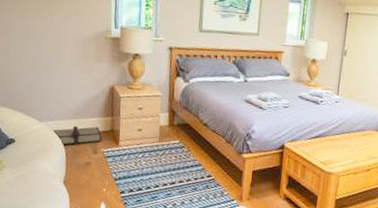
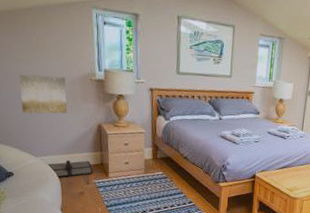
wall art: none [29,32,79,75] -> present [19,74,68,114]

